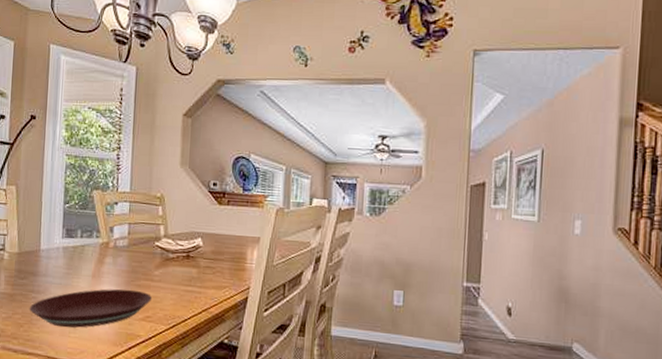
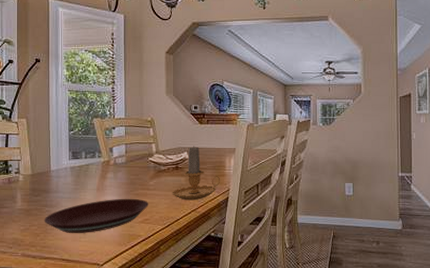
candle: none [180,231,240,298] -> present [172,146,221,201]

